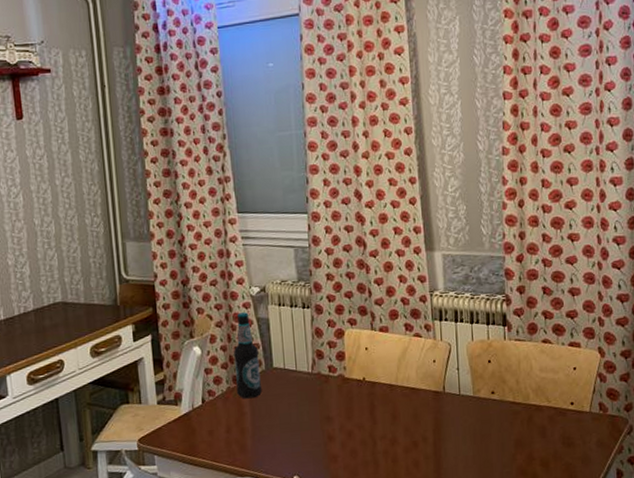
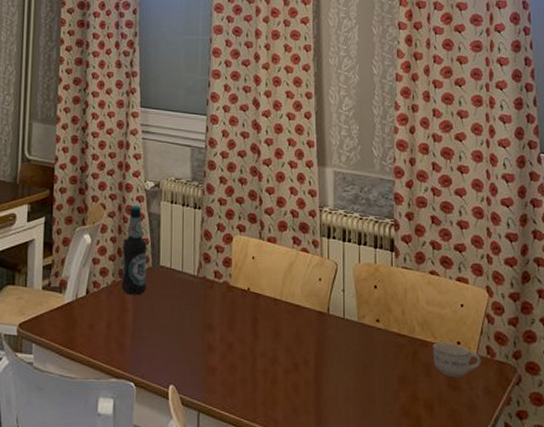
cup: none [547,404,594,436] -> present [432,341,481,378]

